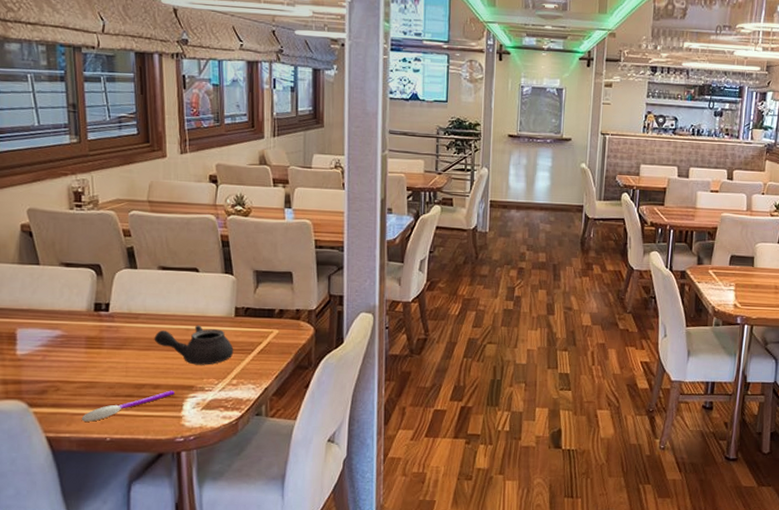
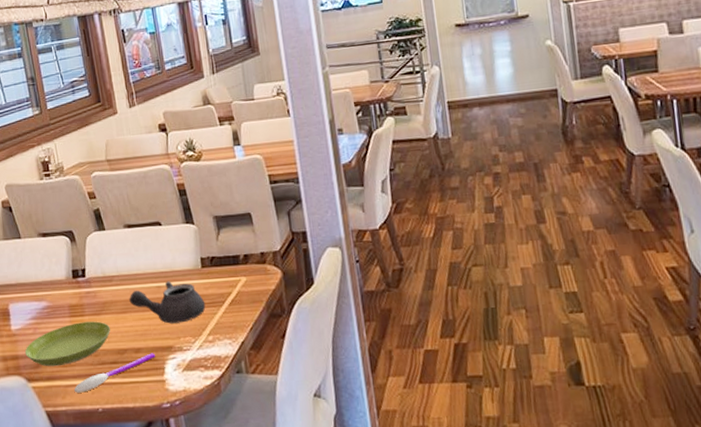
saucer: none [29,354,129,395] -> present [24,321,110,367]

